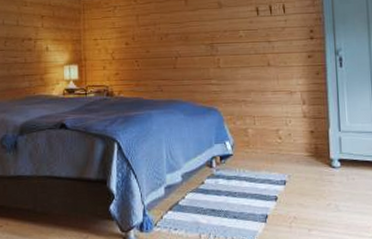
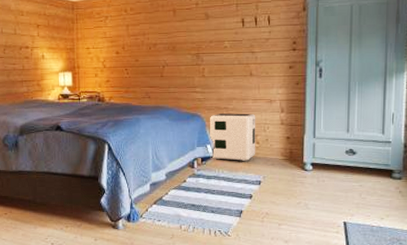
air purifier: none [228,106,279,160] -> present [210,113,256,162]

